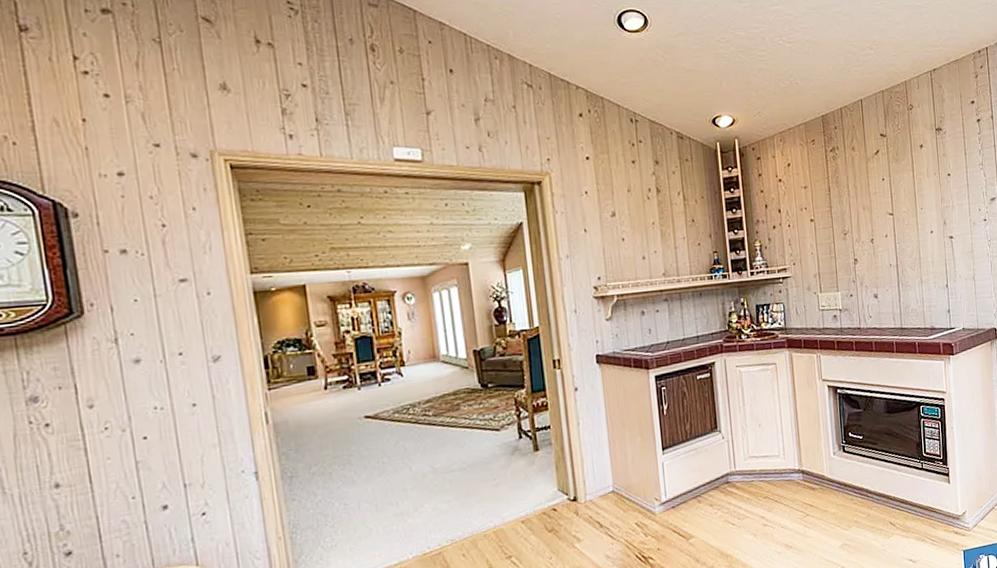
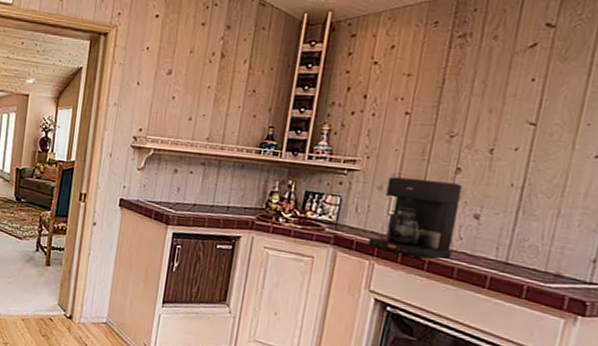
coffee maker: none [811,272,868,342] -> present [368,176,462,259]

